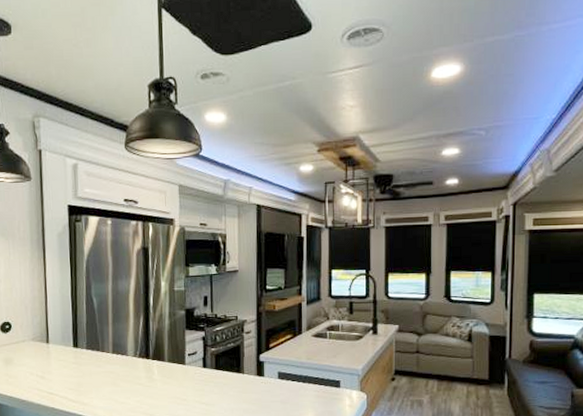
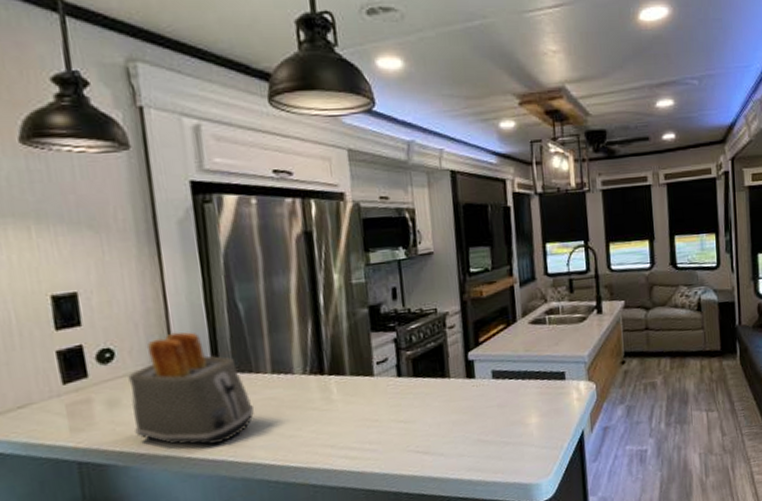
toaster: none [19,315,99,401] -> present [128,332,255,445]

